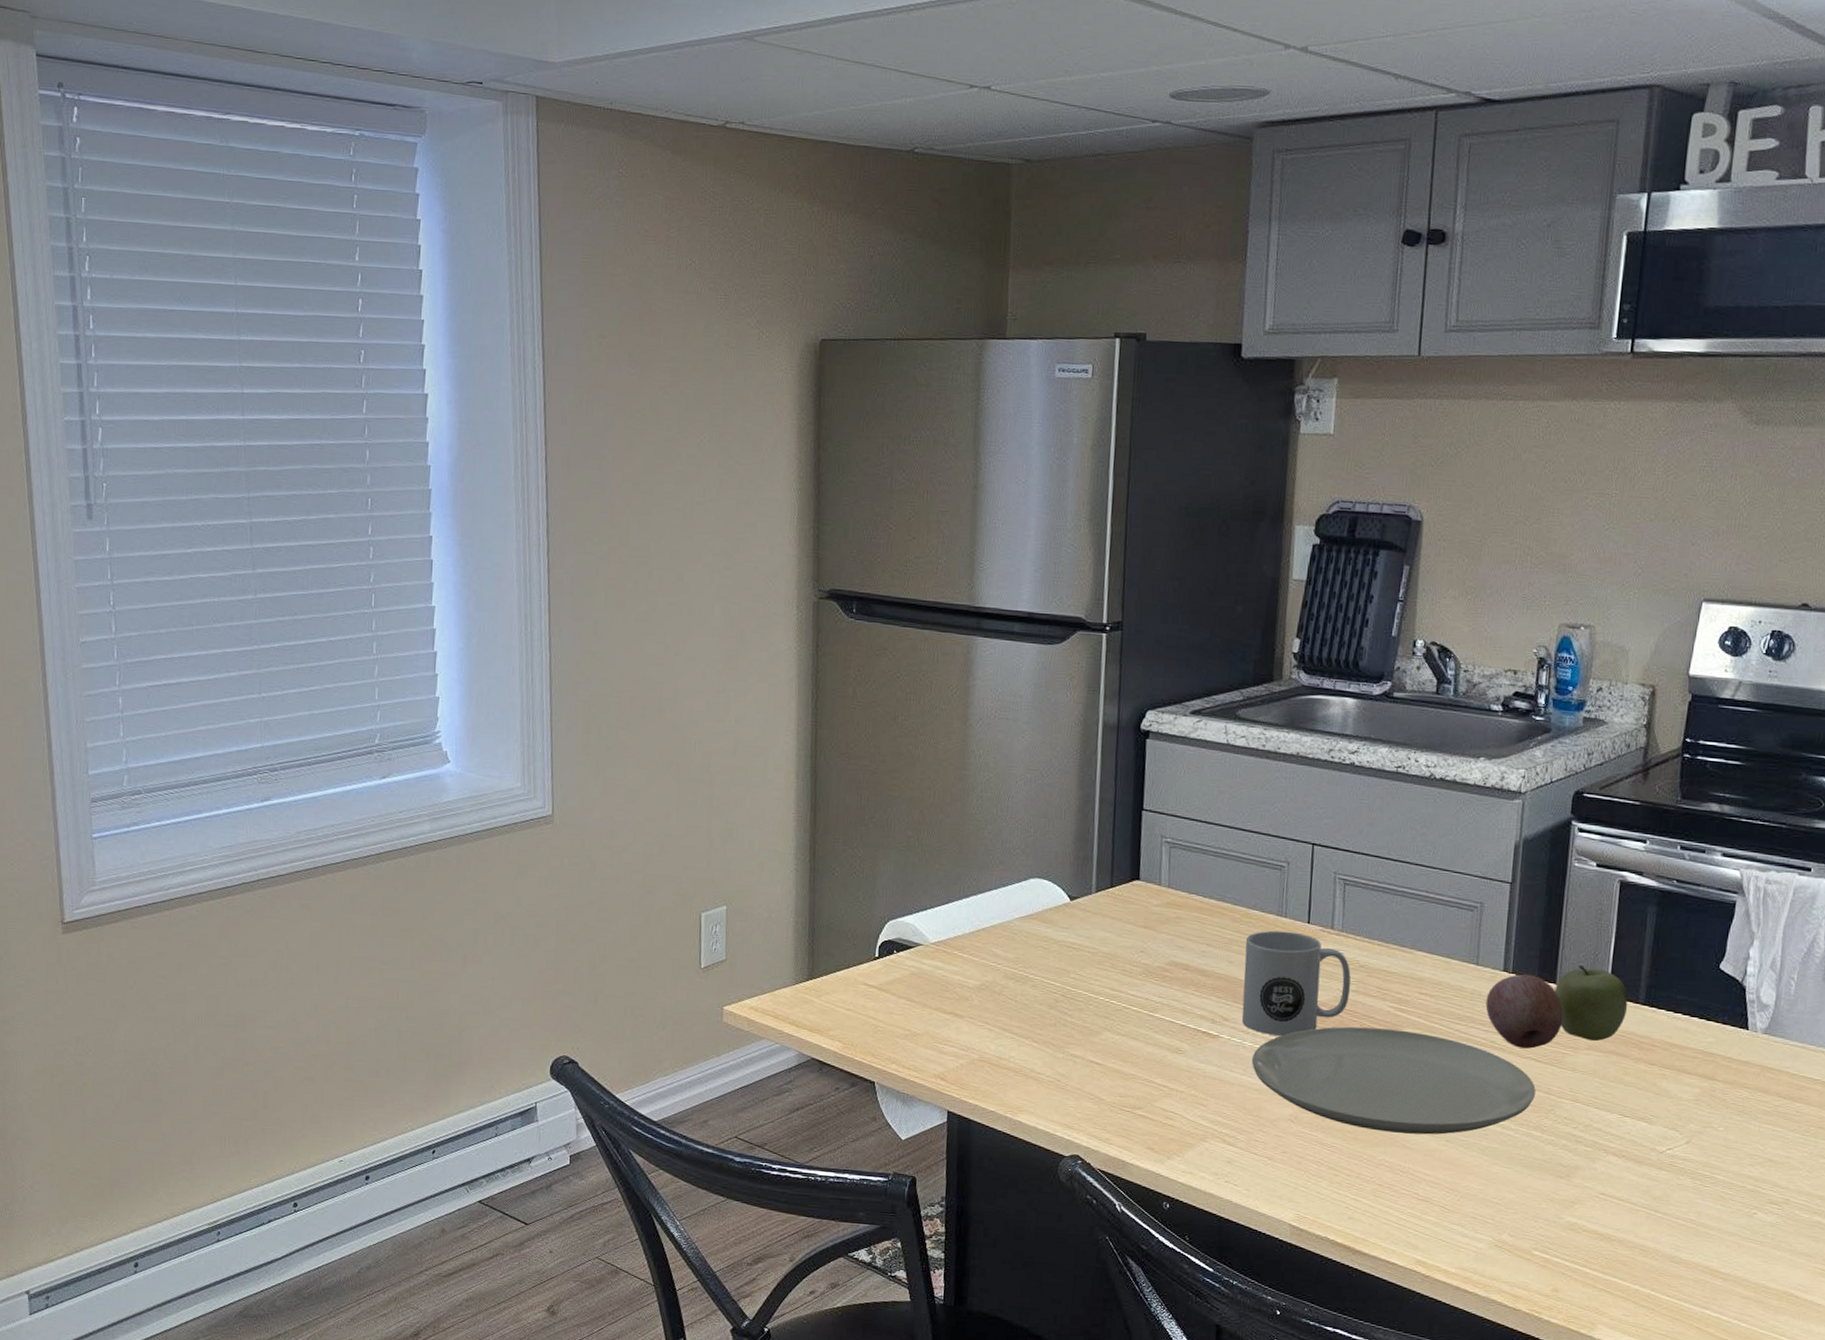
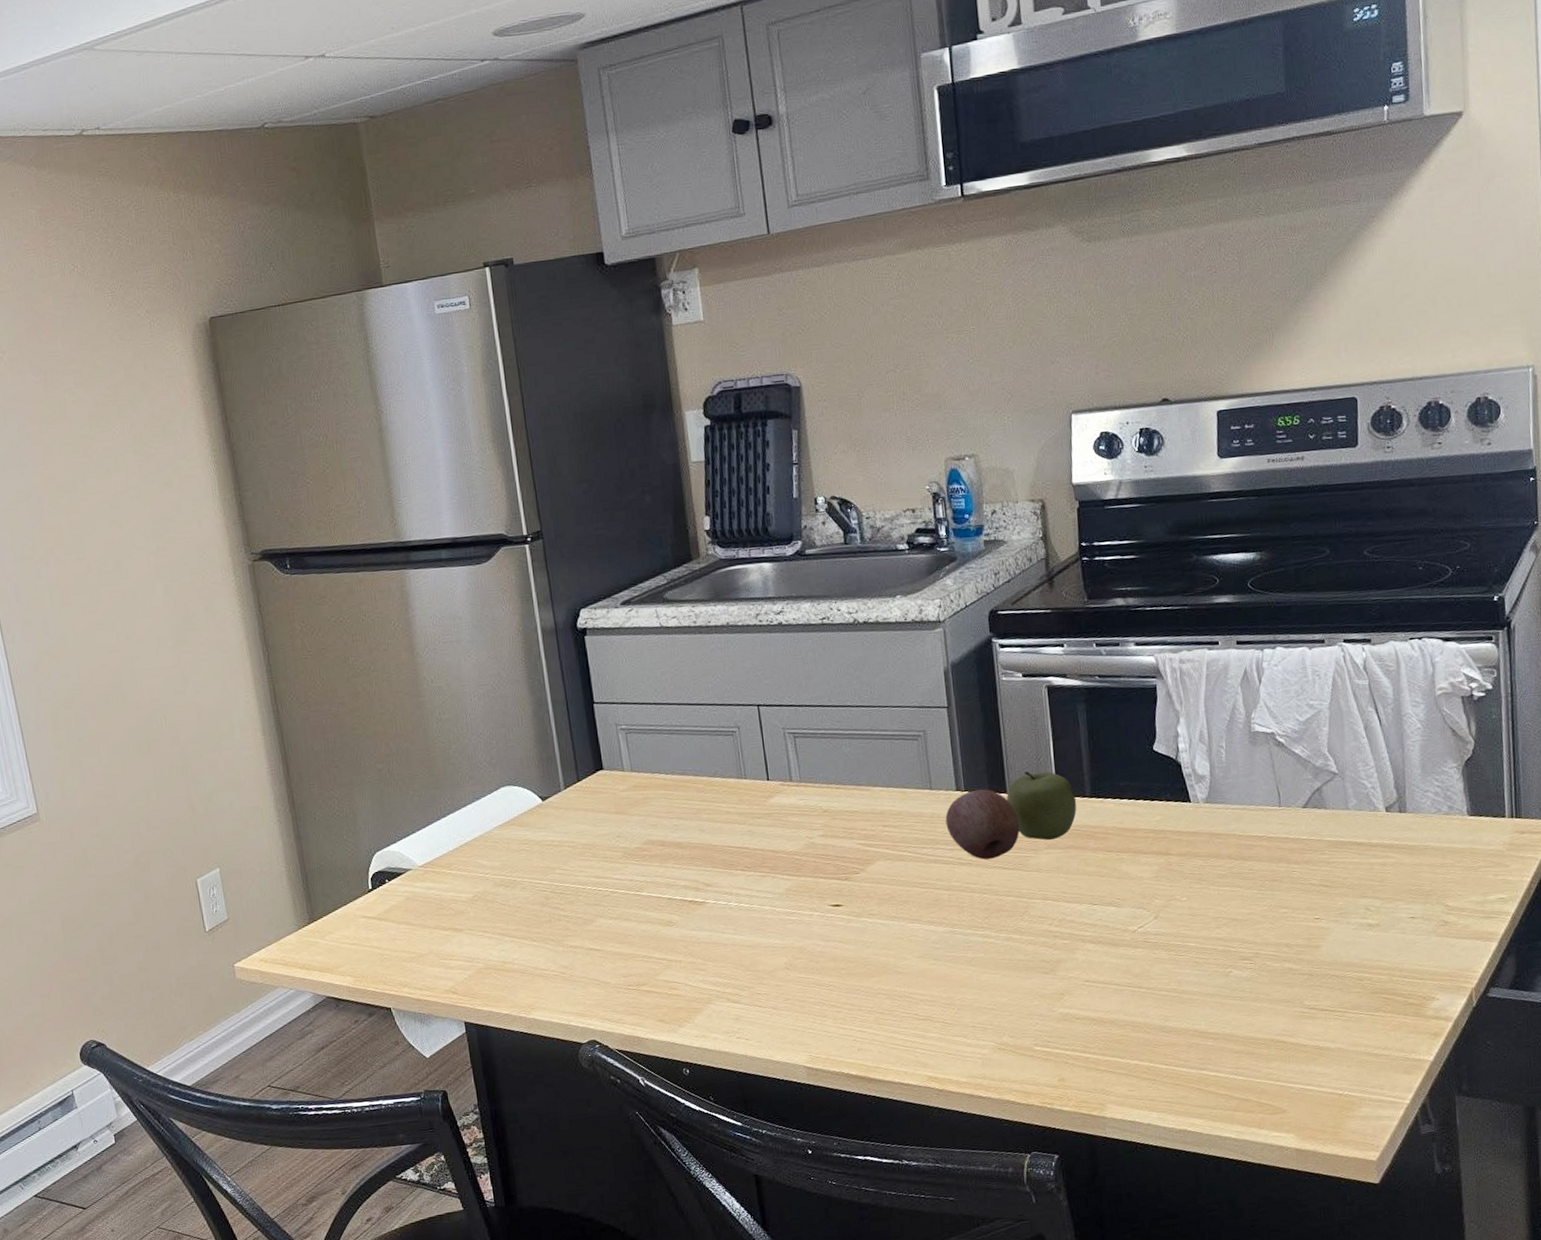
mug: present [1241,930,1351,1036] -> none [712,791,819,892]
plate: present [1251,1026,1536,1135] -> none [739,863,1008,963]

